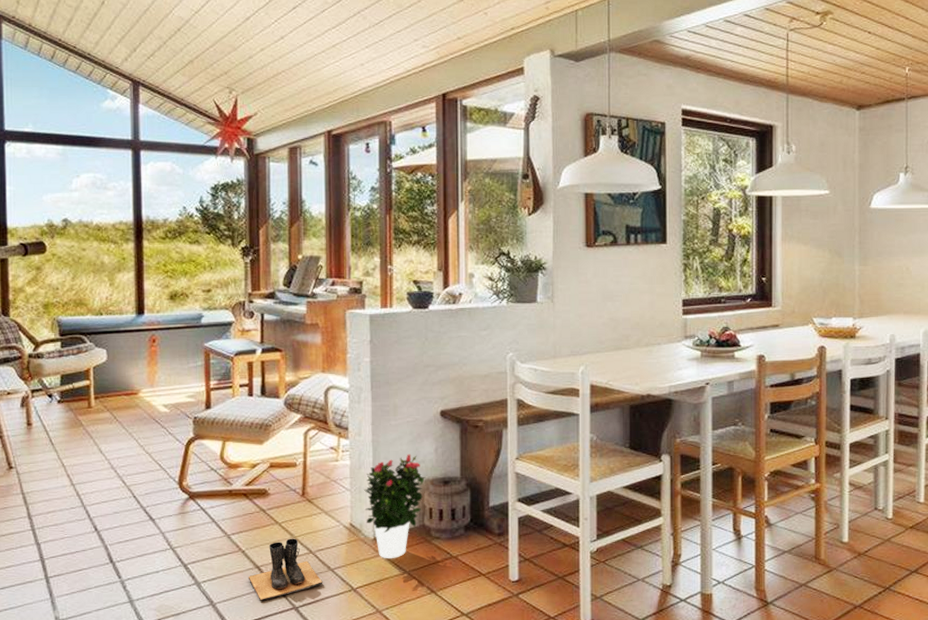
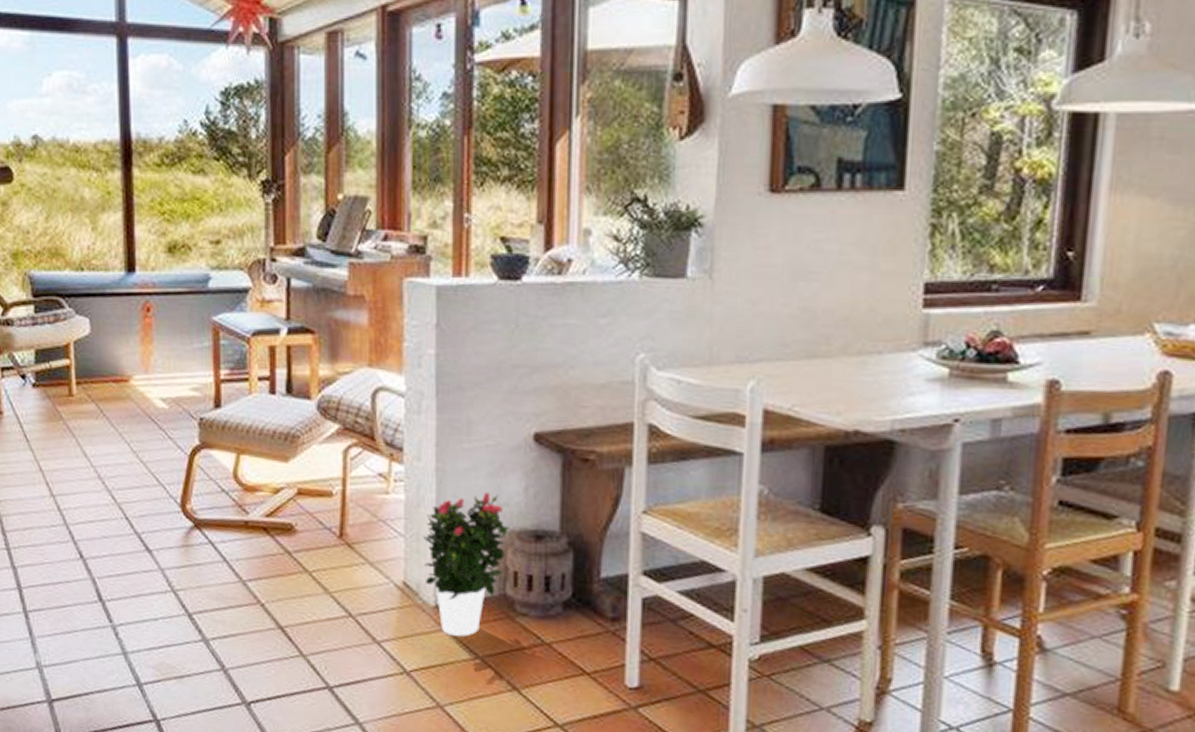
boots: present [248,538,323,601] -> none [268,594,366,673]

